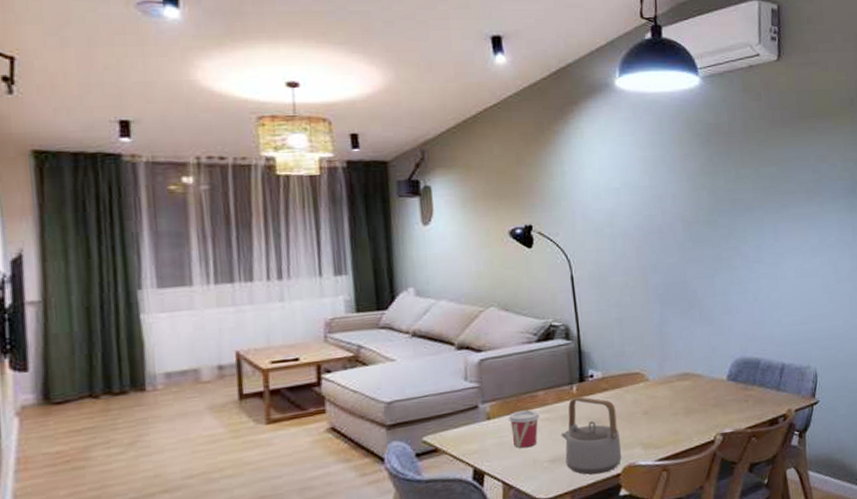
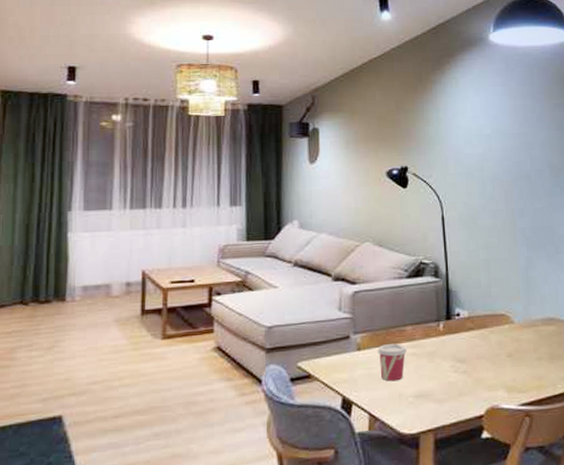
teapot: present [560,396,621,475] -> none [426,334,485,414]

